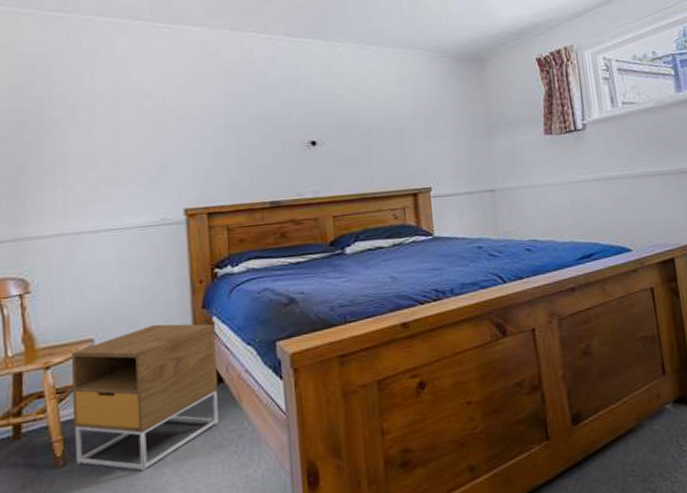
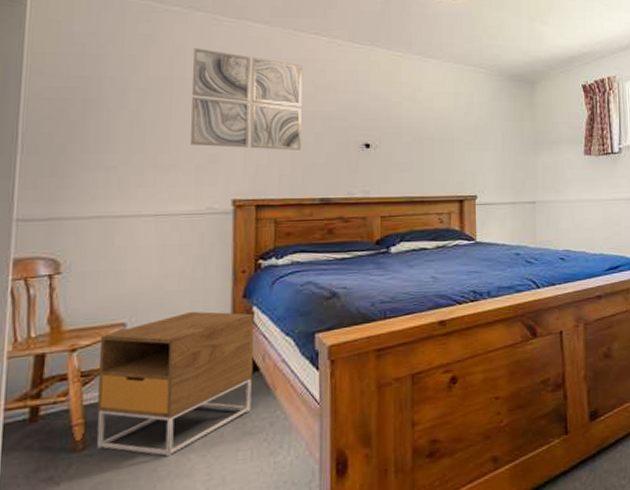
wall art: none [135,58,247,157] -> present [191,48,302,150]

